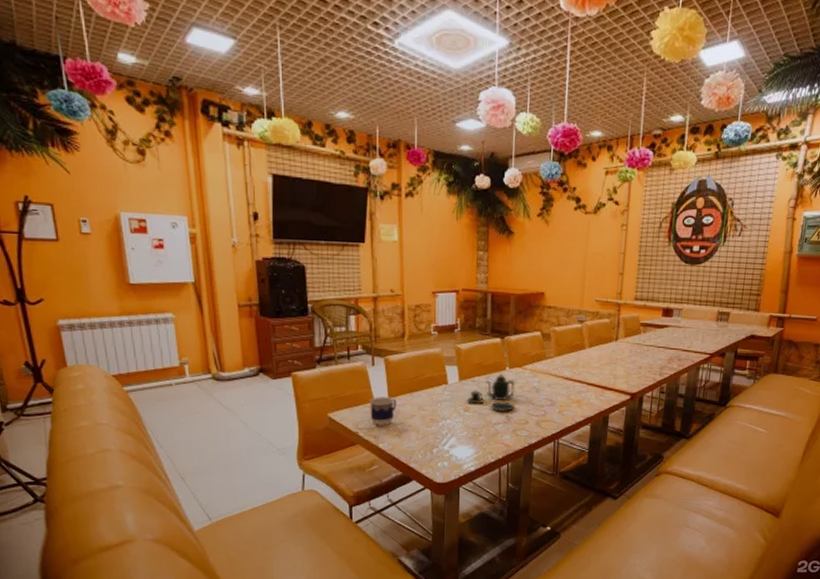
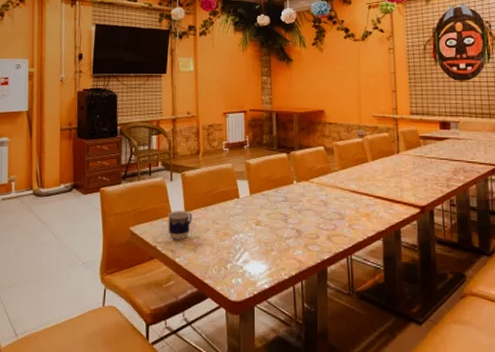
teapot: present [467,373,516,413] -> none [258,187,305,226]

